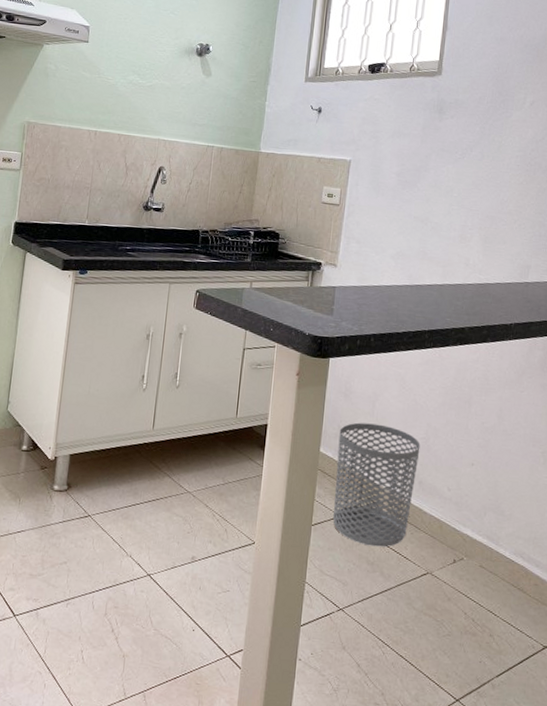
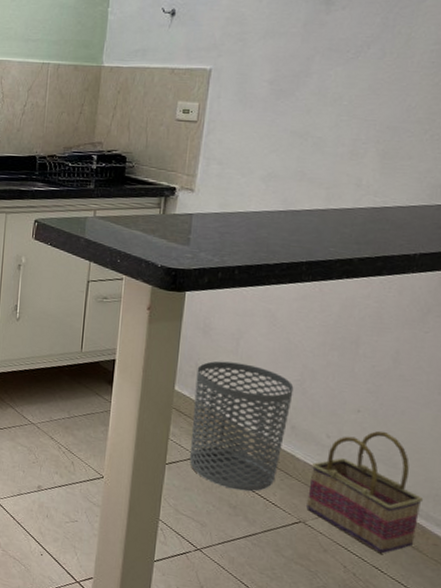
basket: none [433,481,526,598] -> present [306,431,424,554]

